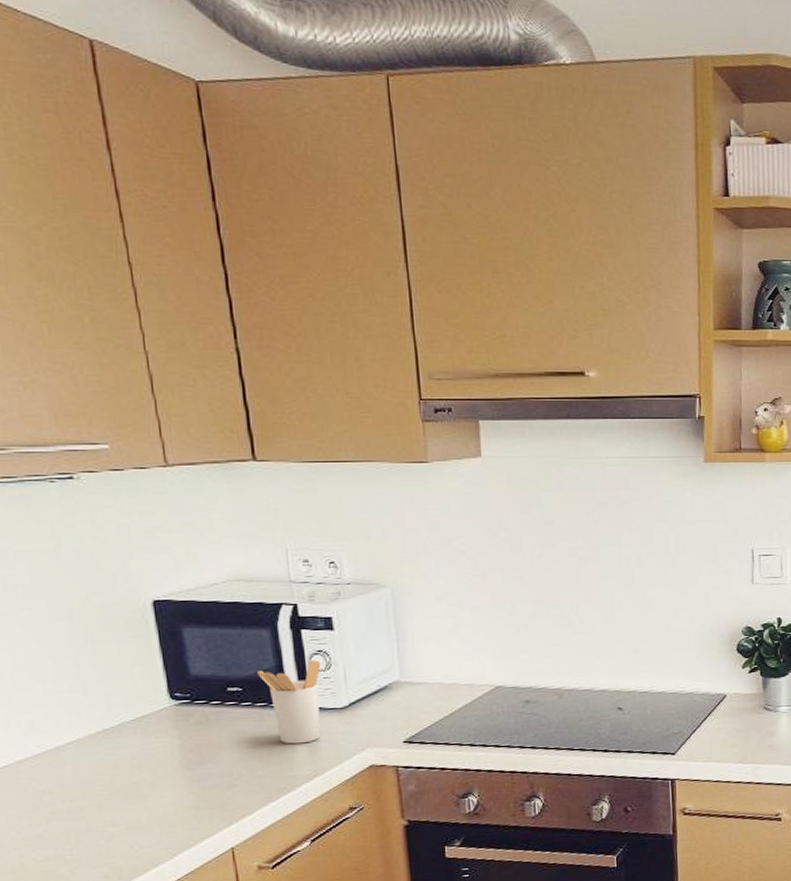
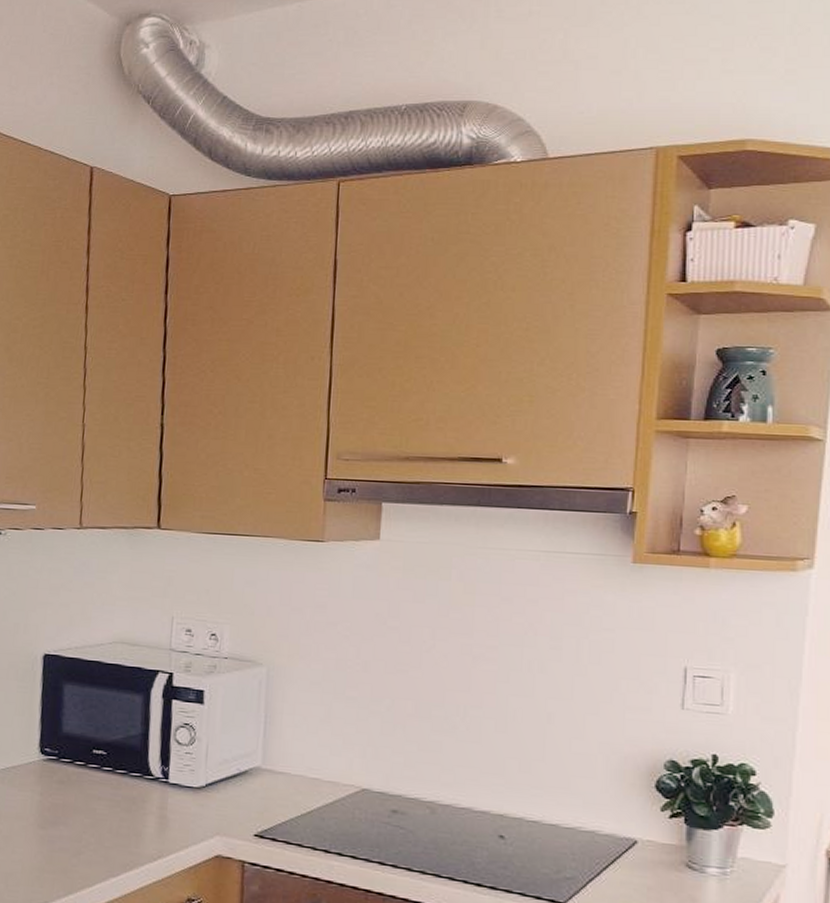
utensil holder: present [257,659,322,744] -> none [123,732,185,820]

